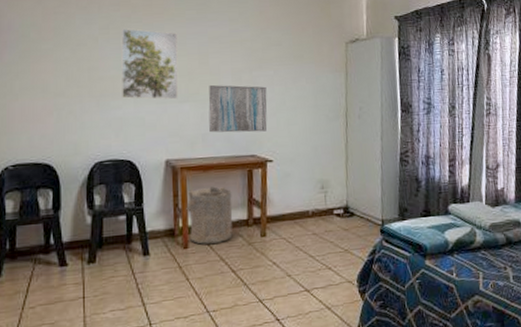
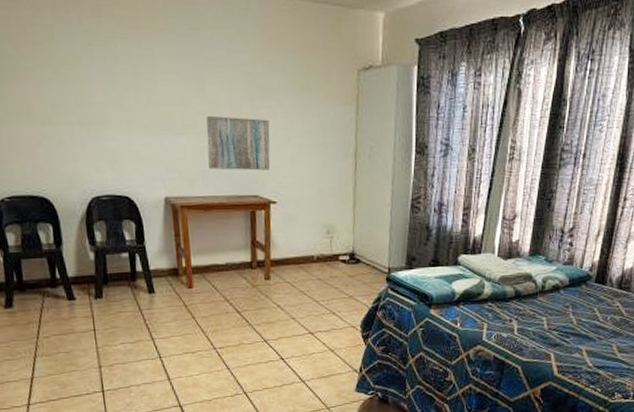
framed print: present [121,28,179,100] -> none [105,46,174,131]
laundry hamper: present [186,186,233,244] -> none [189,227,237,285]

